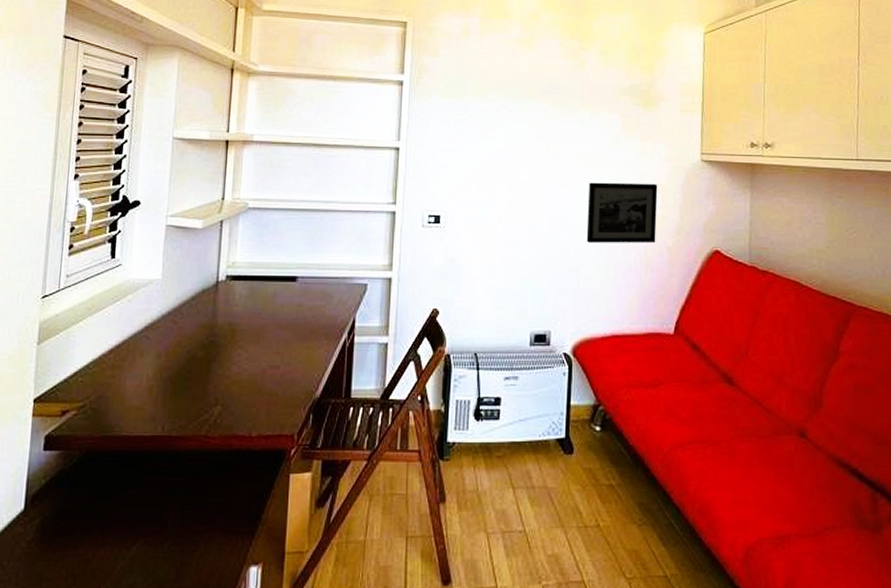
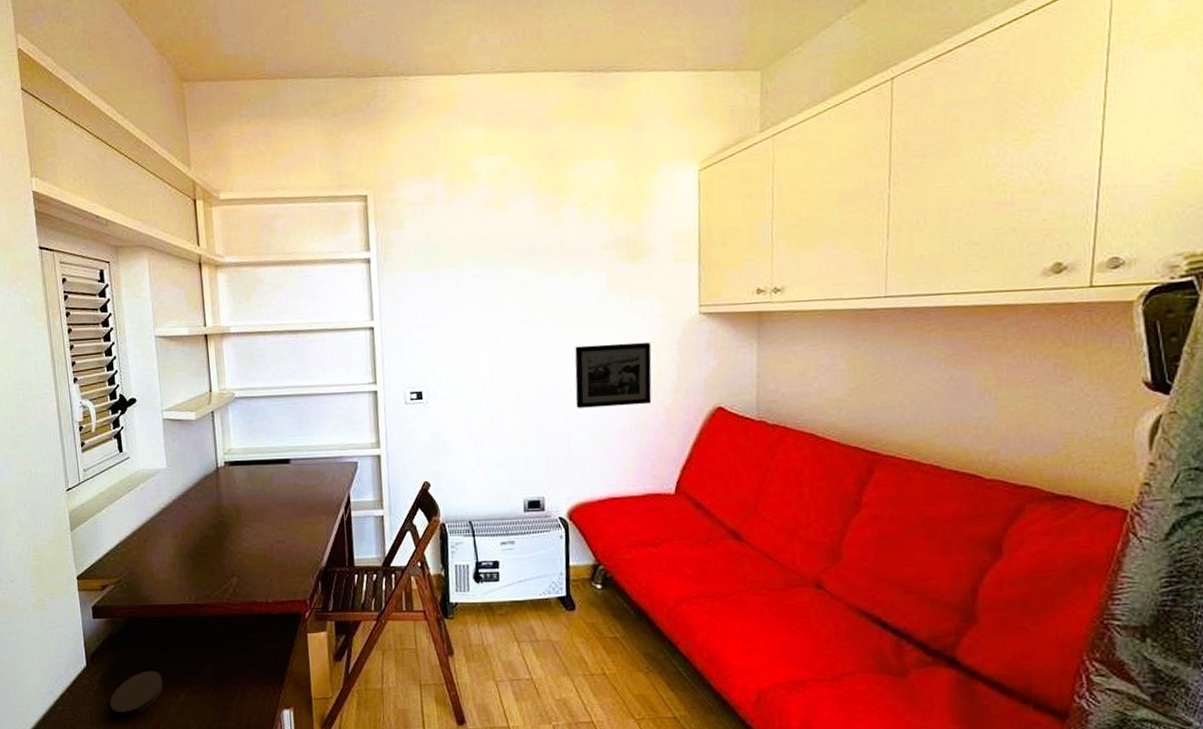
coaster: none [43,516,114,569] -> present [110,670,163,712]

